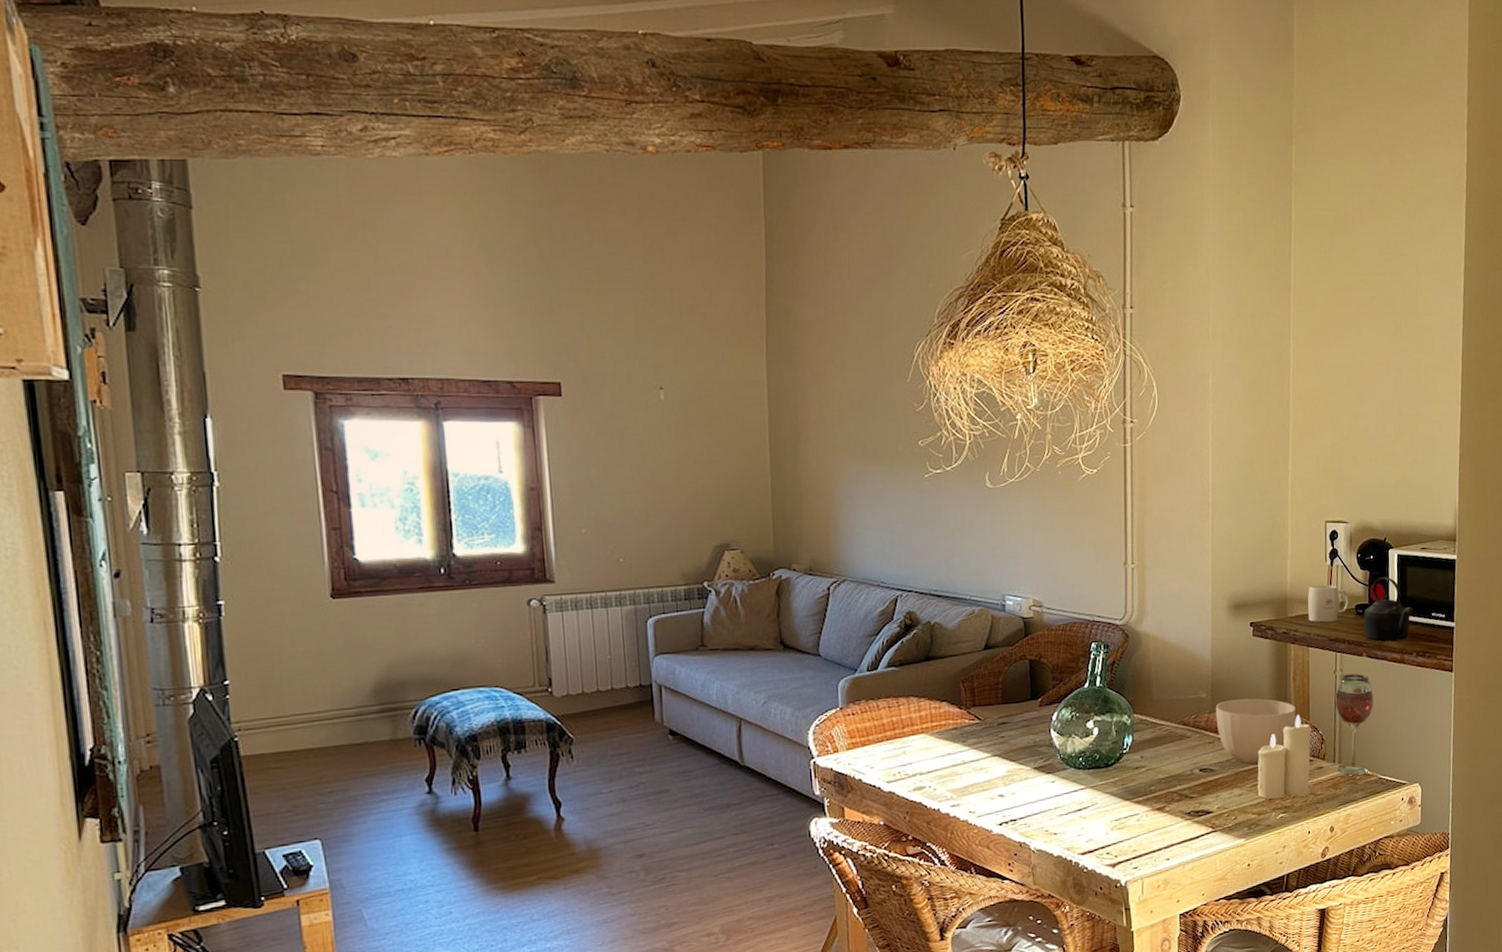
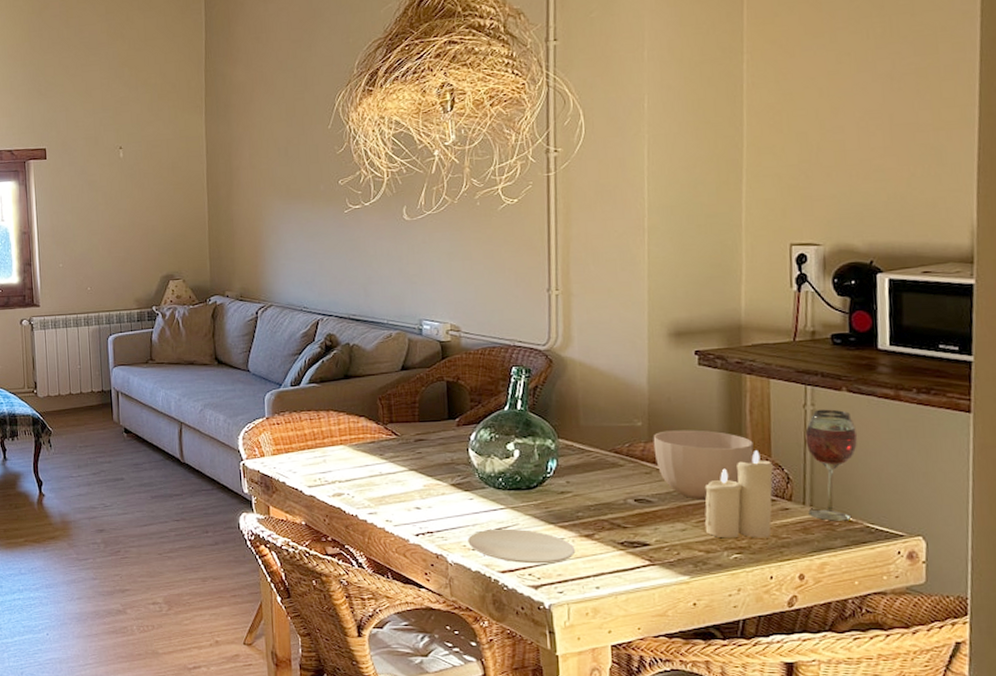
plate: none [1050,808,1149,843] -> present [468,528,576,564]
mug: present [1307,584,1350,623] -> none [767,311,823,353]
kettle: present [1364,576,1414,641] -> none [843,303,913,375]

